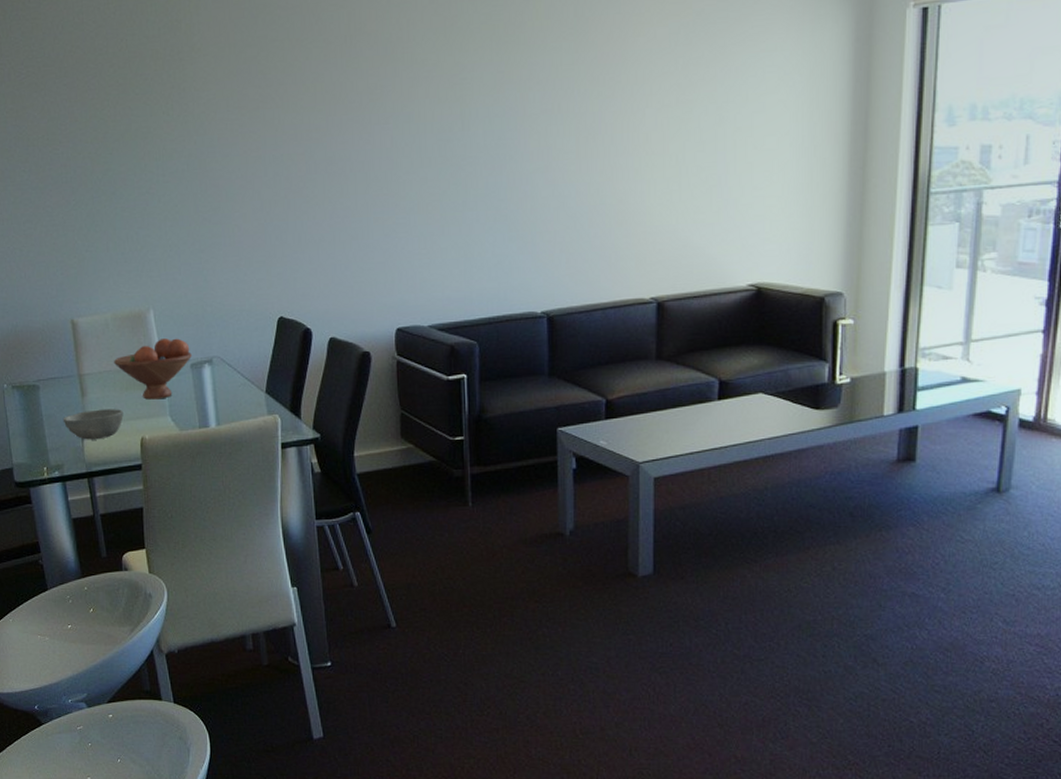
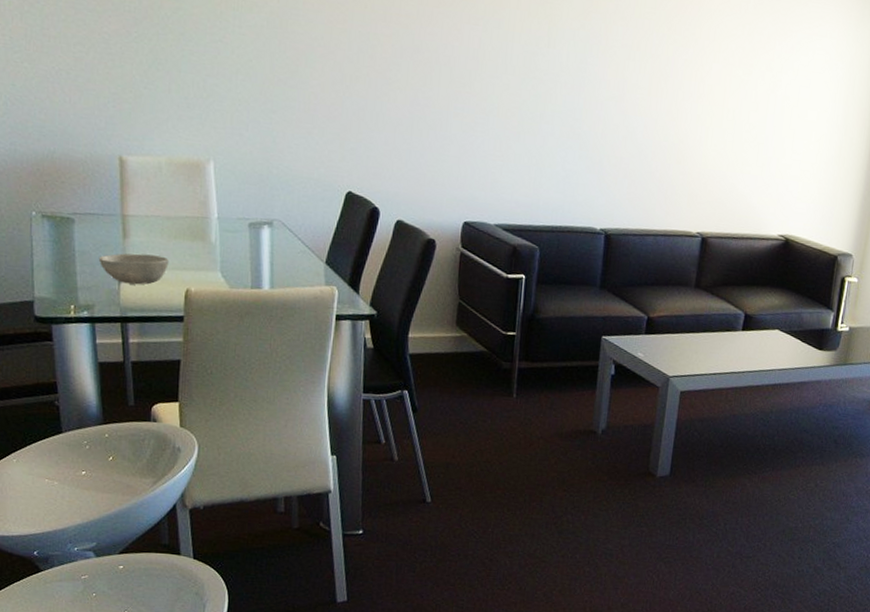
fruit bowl: present [114,338,192,400] -> none [164,192,251,254]

